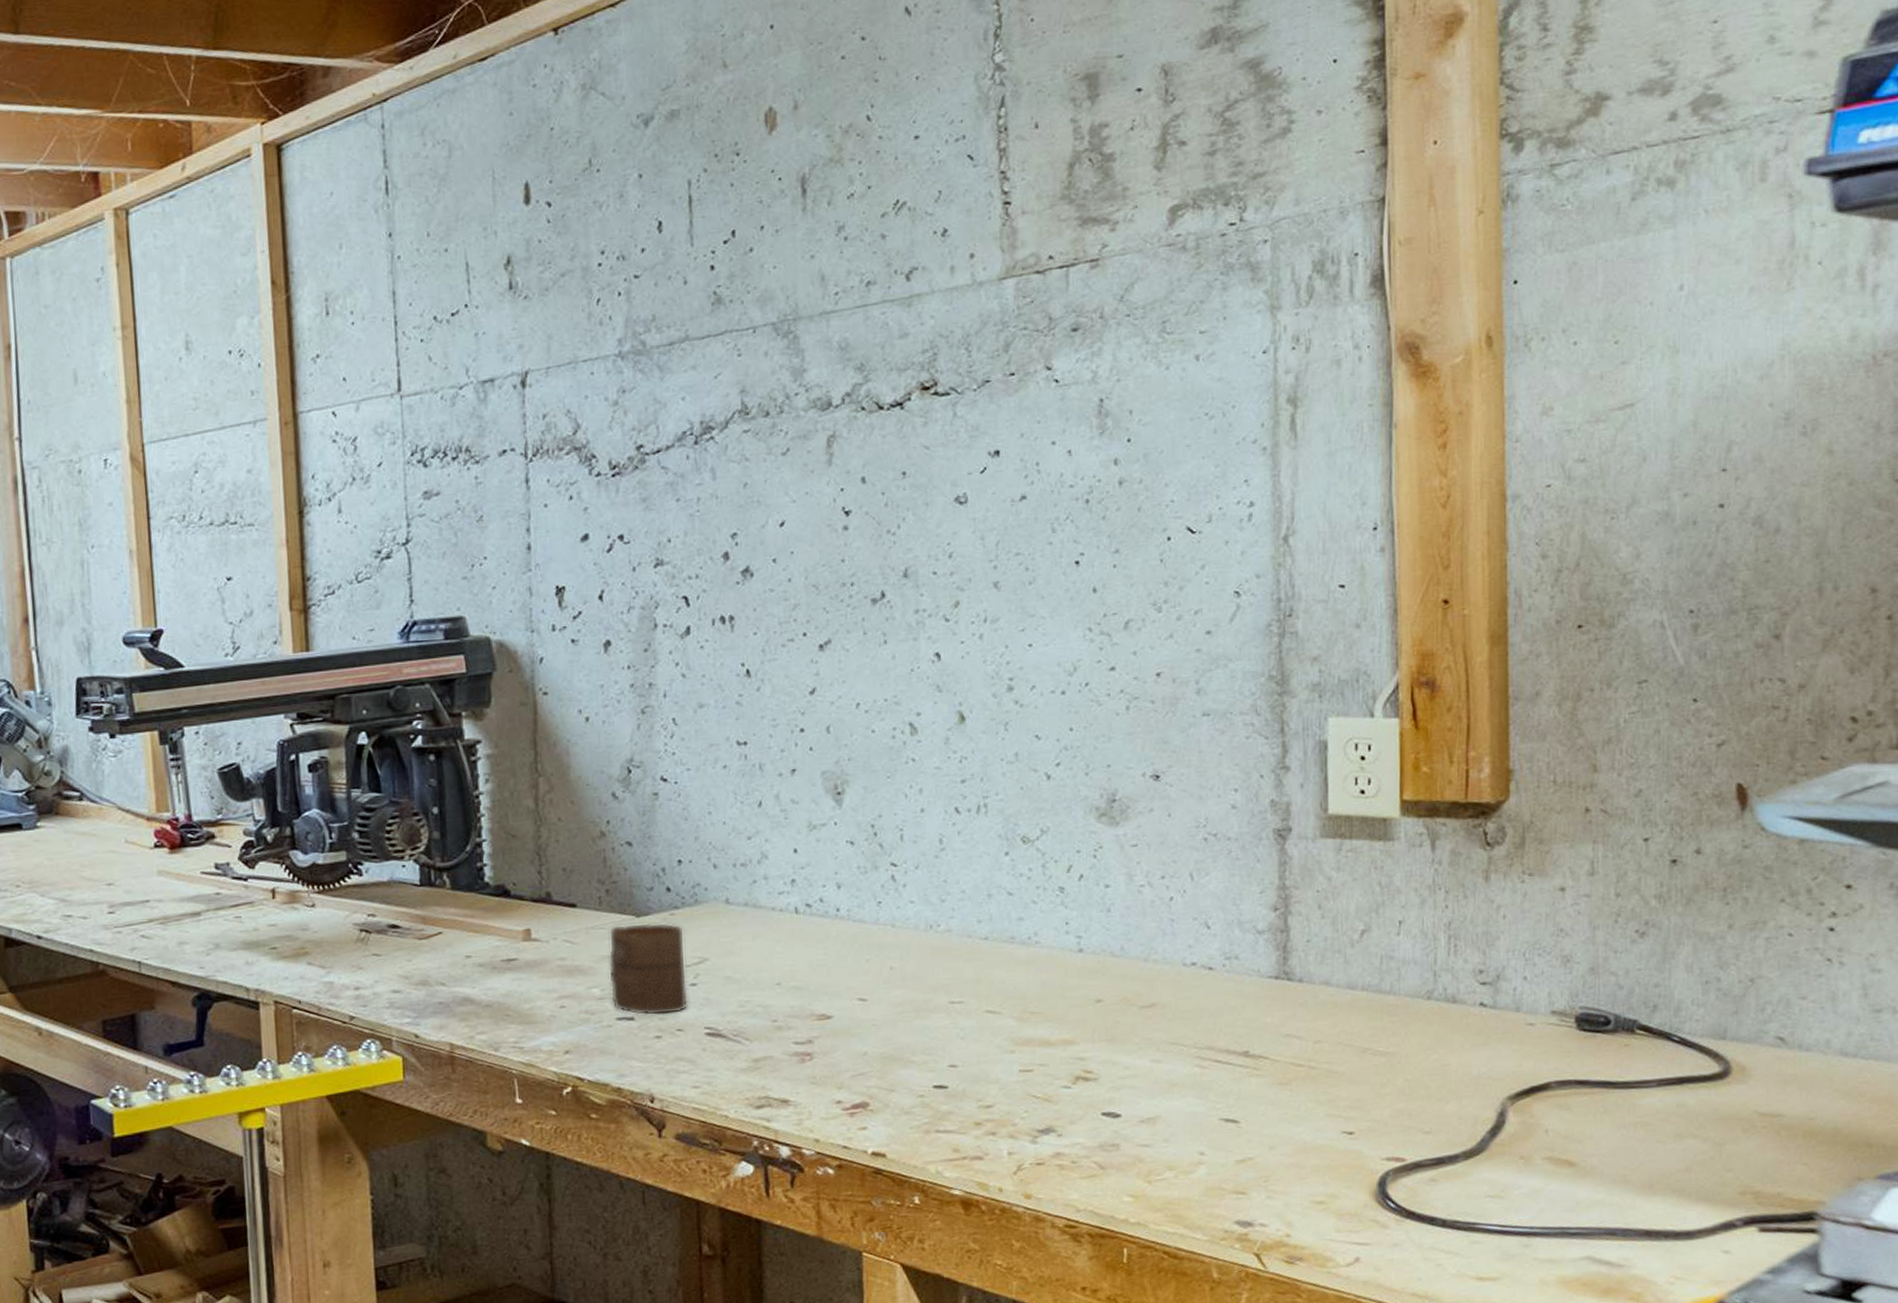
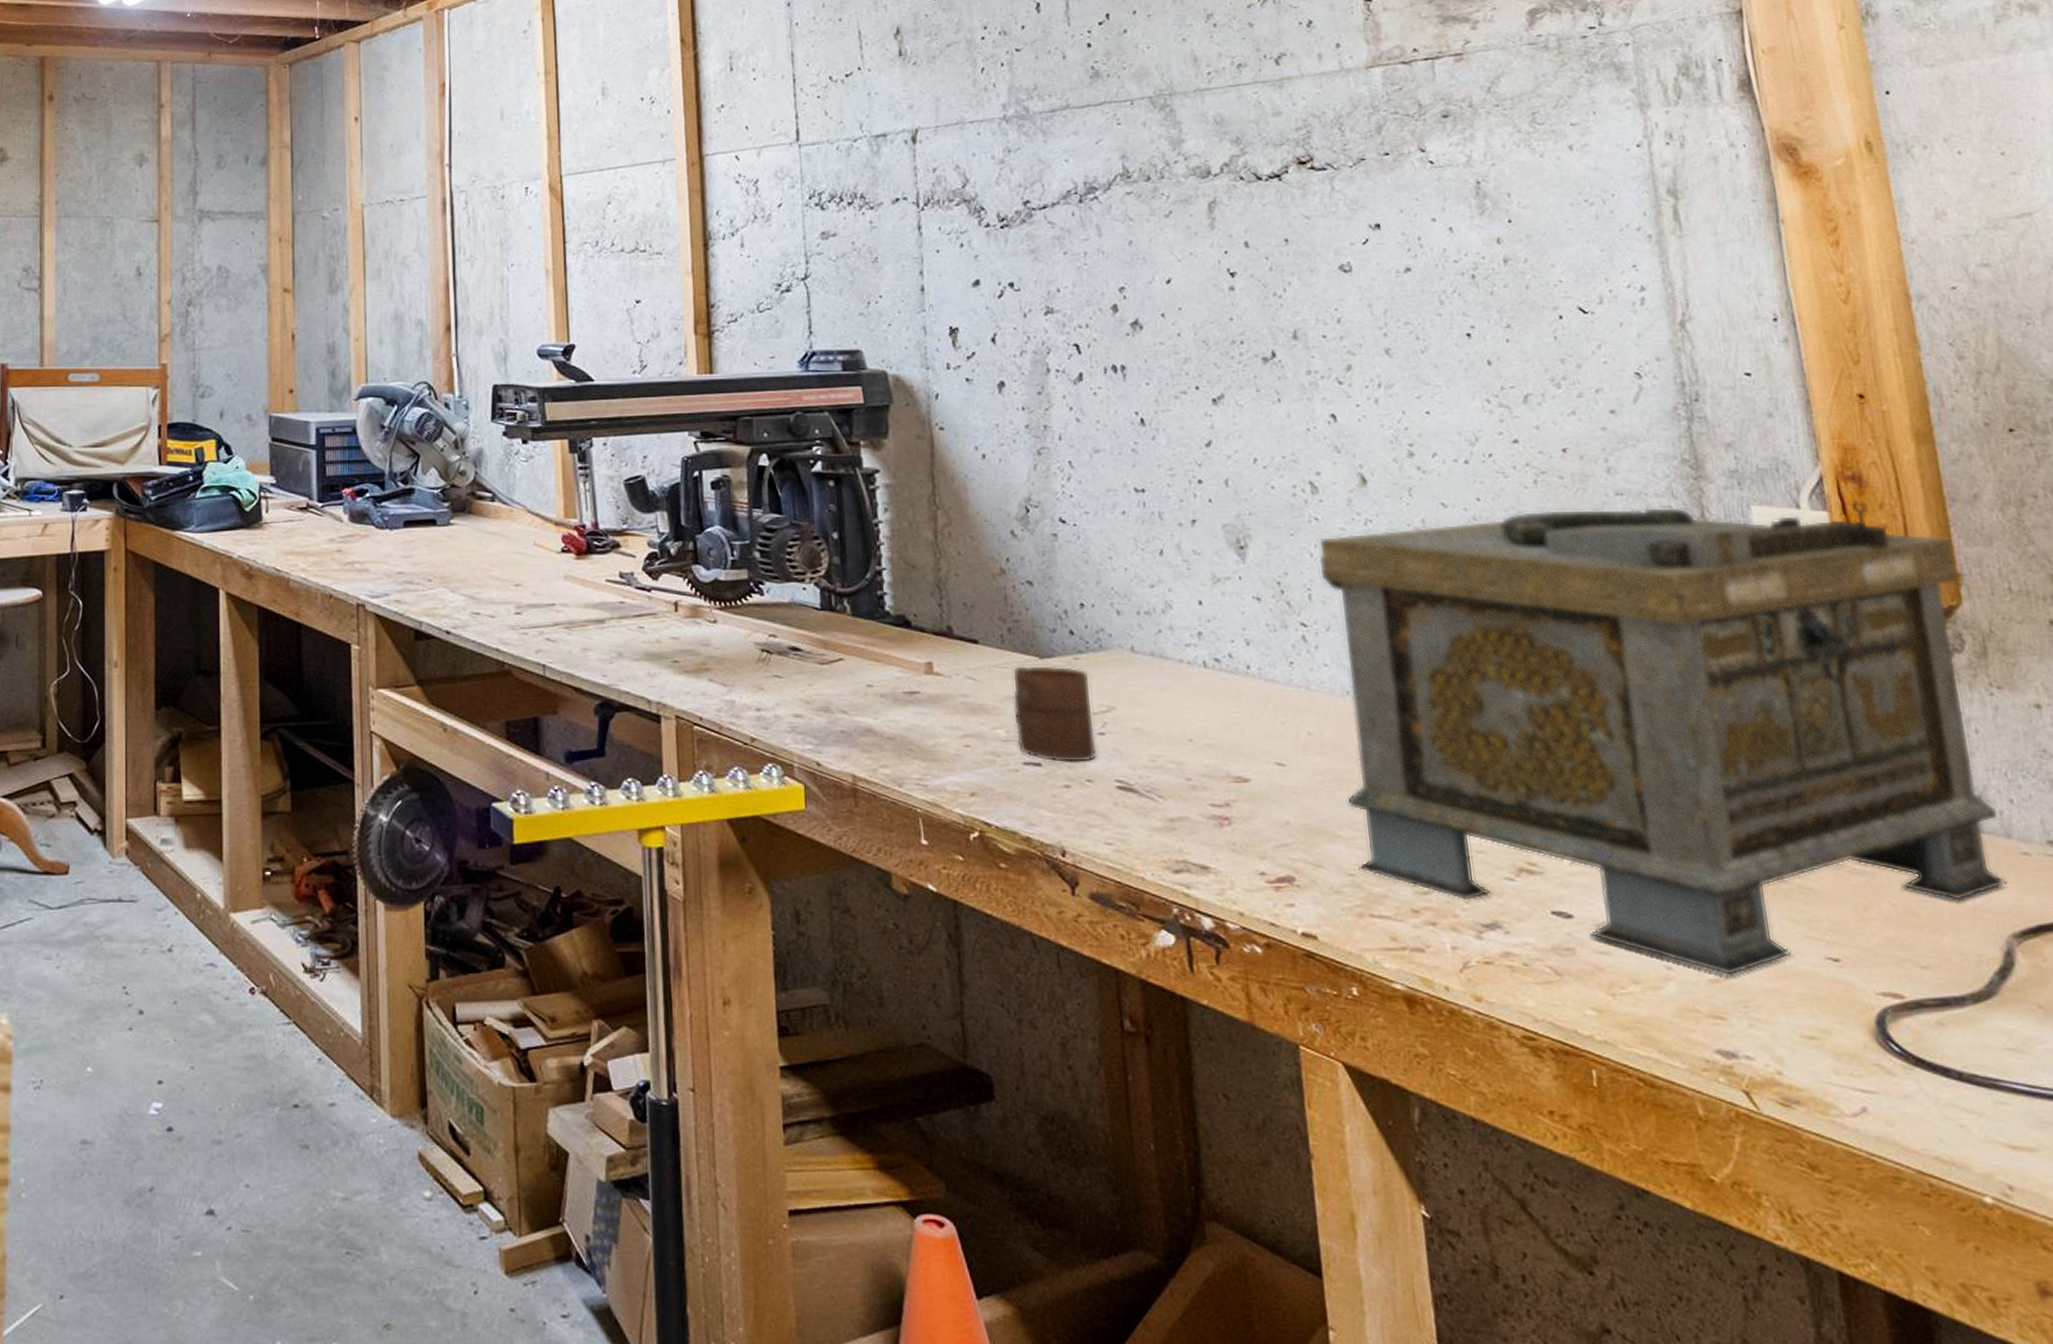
treasure chest: none [913,705,1511,1156] -> present [1318,500,2007,976]

